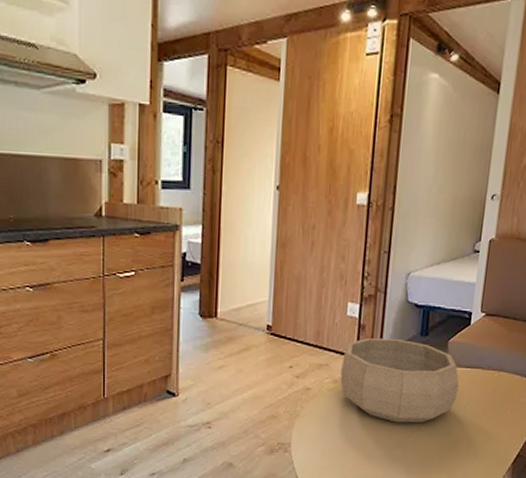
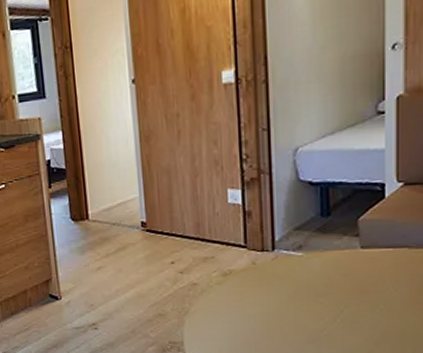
decorative bowl: present [340,338,459,423] -> none [229,222,380,315]

